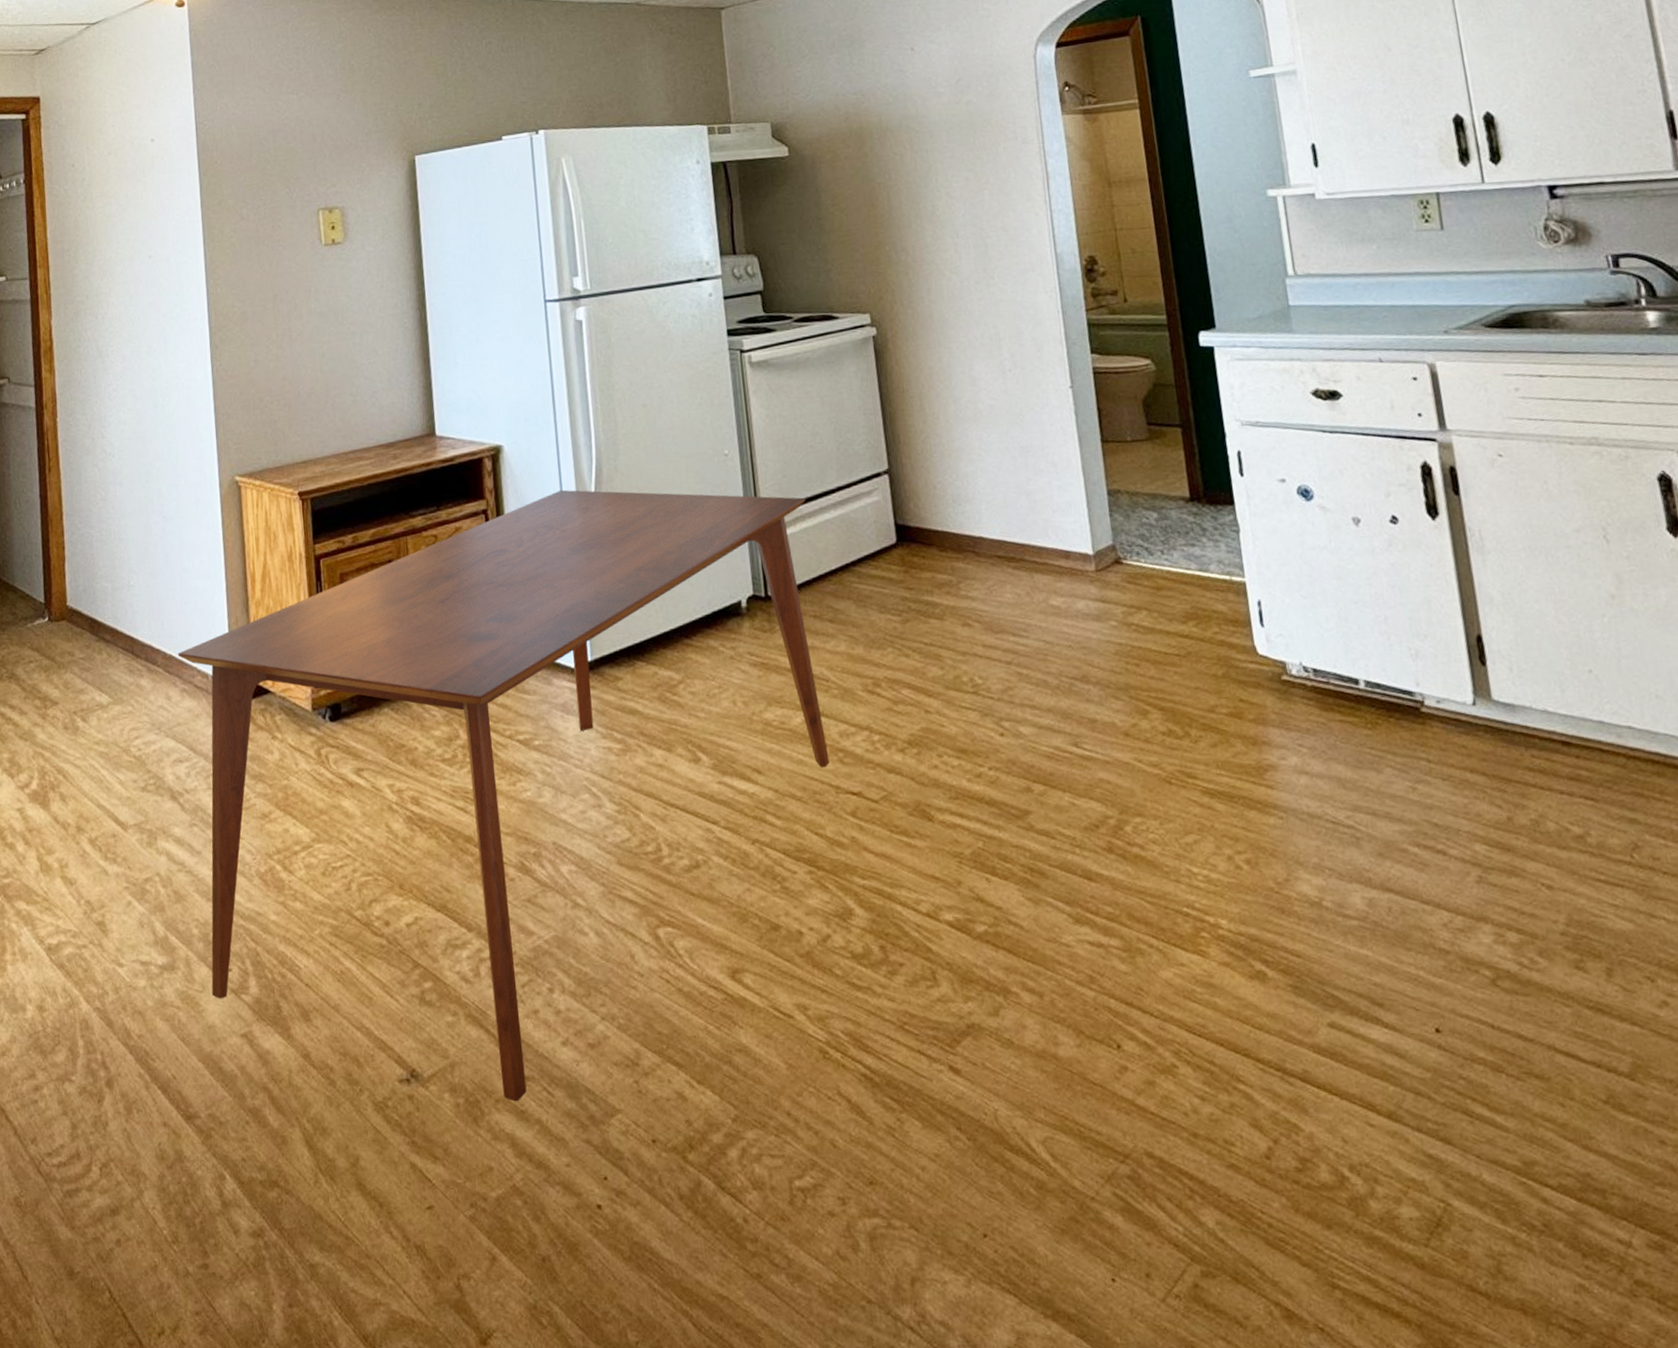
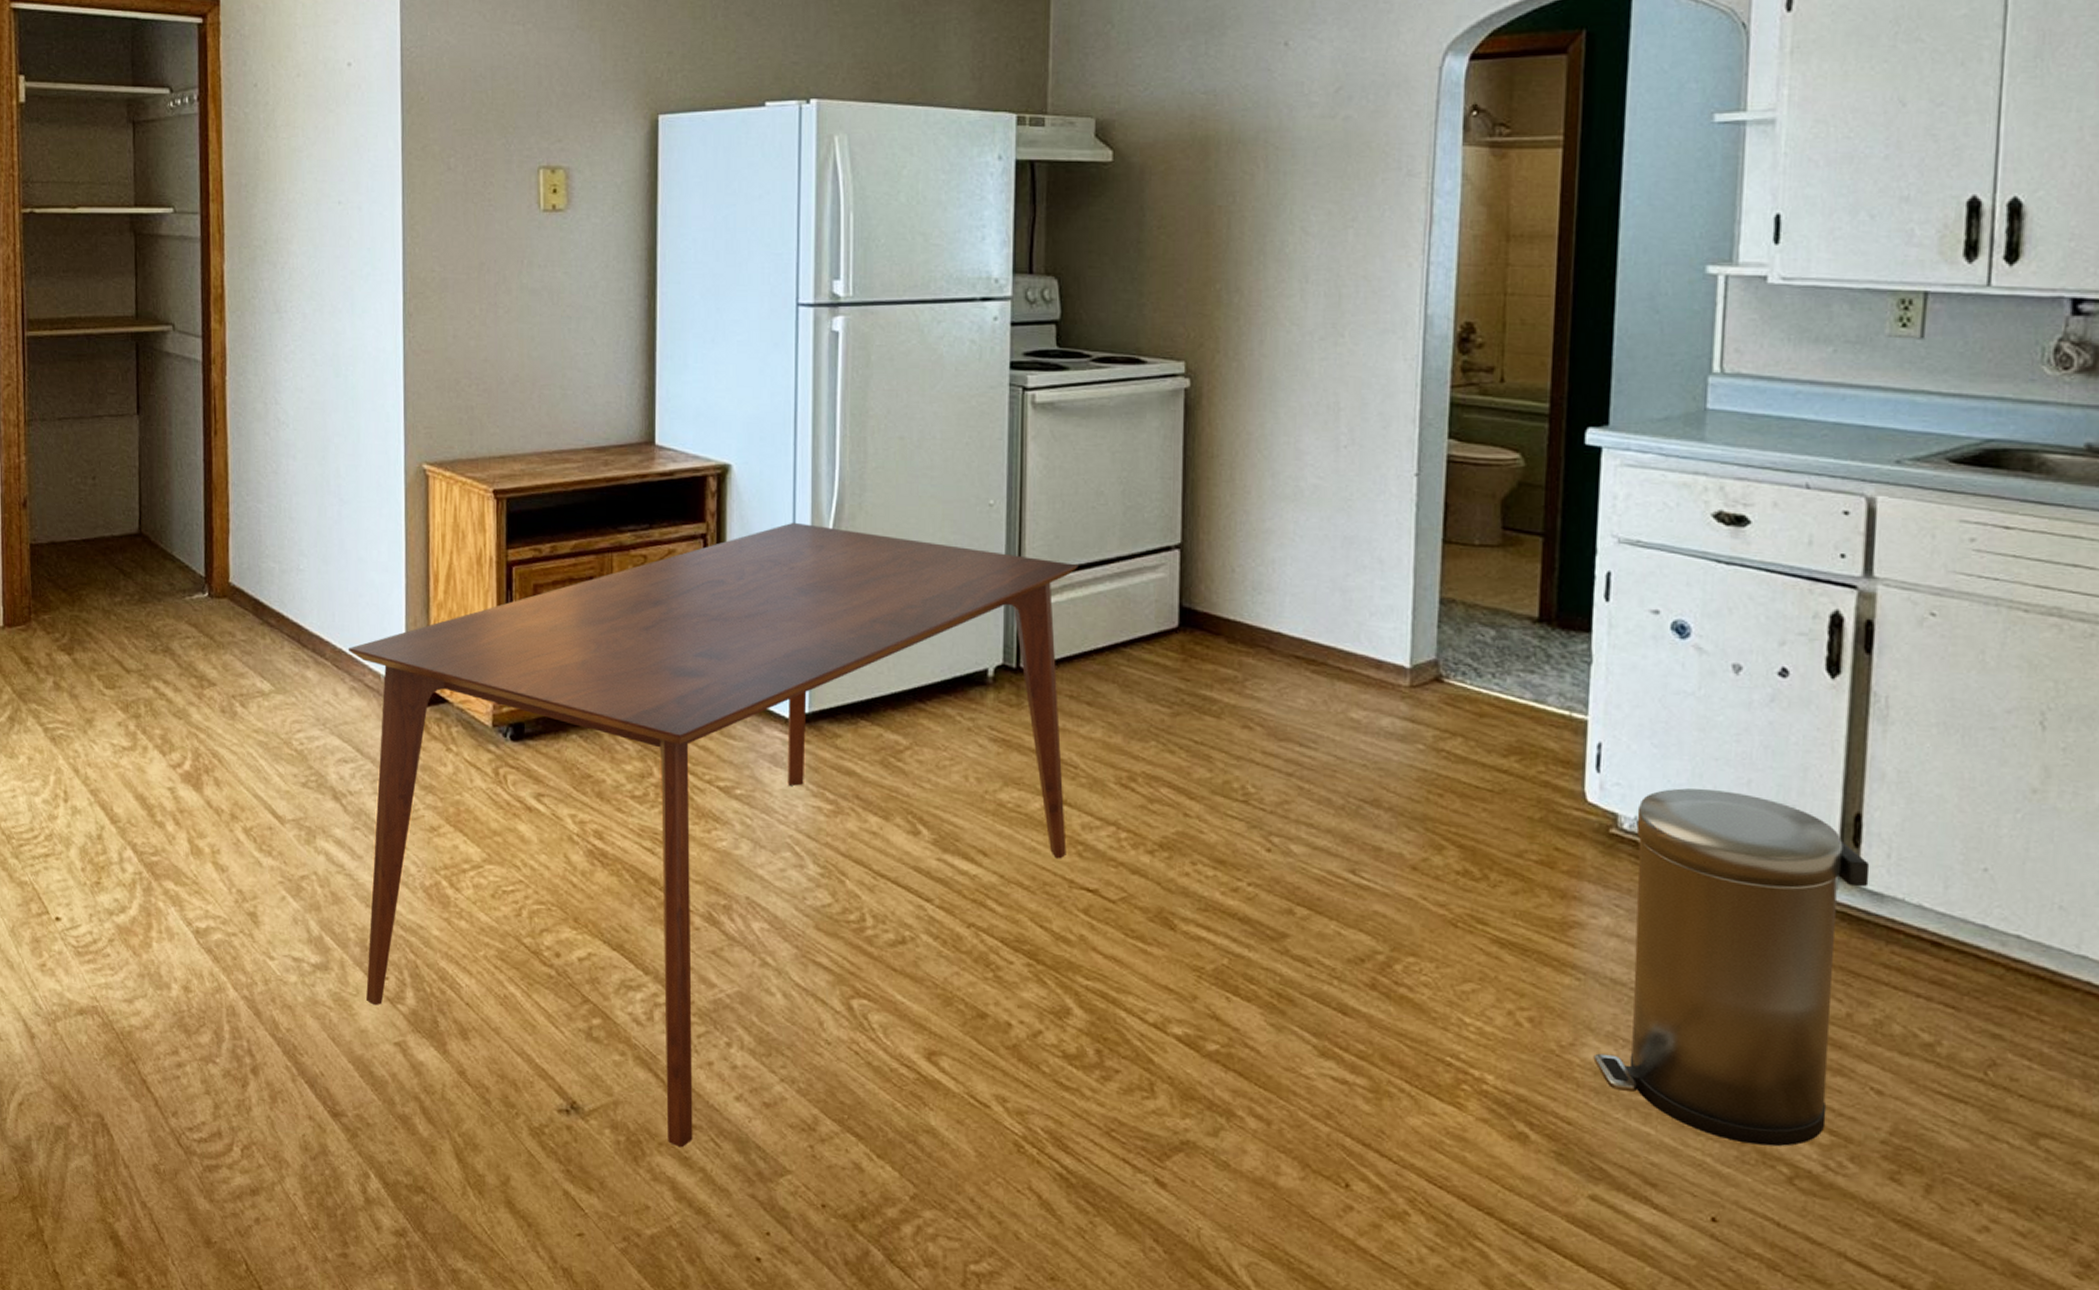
pedal bin: none [1300,629,1512,953] -> present [1593,788,1870,1147]

